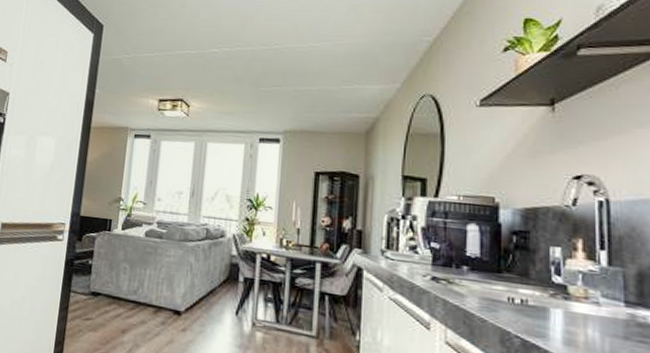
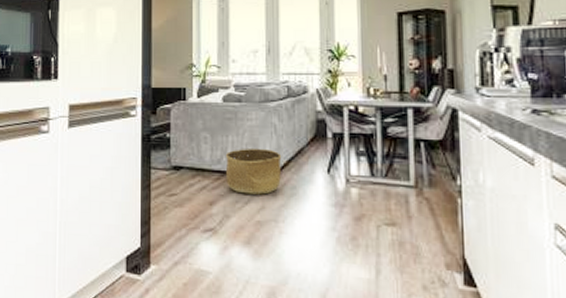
basket: none [140,282,195,329] -> present [225,148,282,195]

